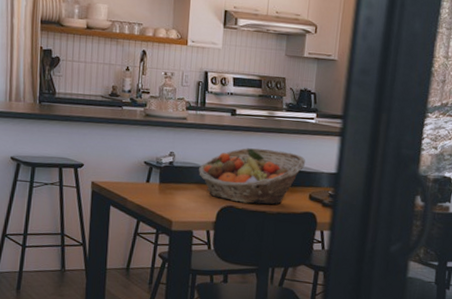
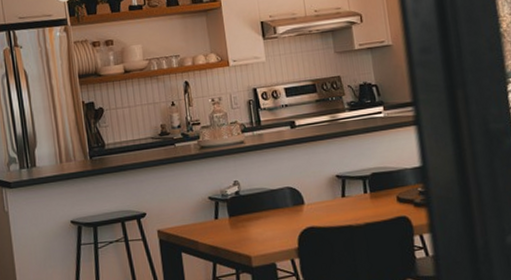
fruit basket: present [198,148,305,205] -> none [267,154,384,222]

